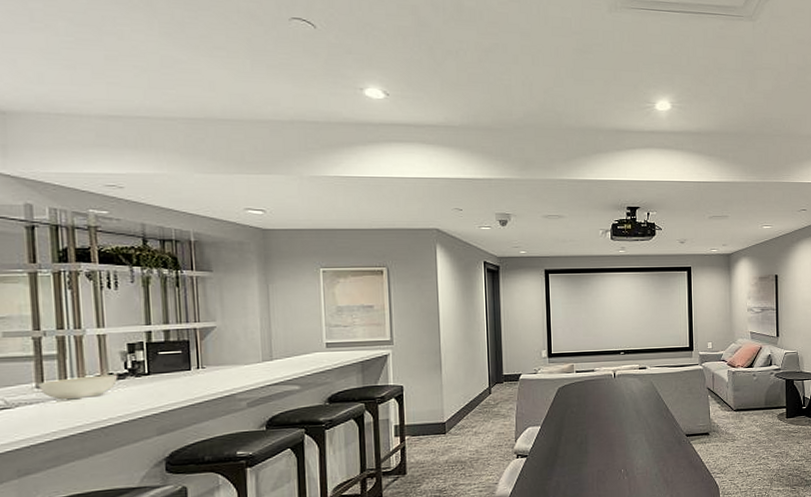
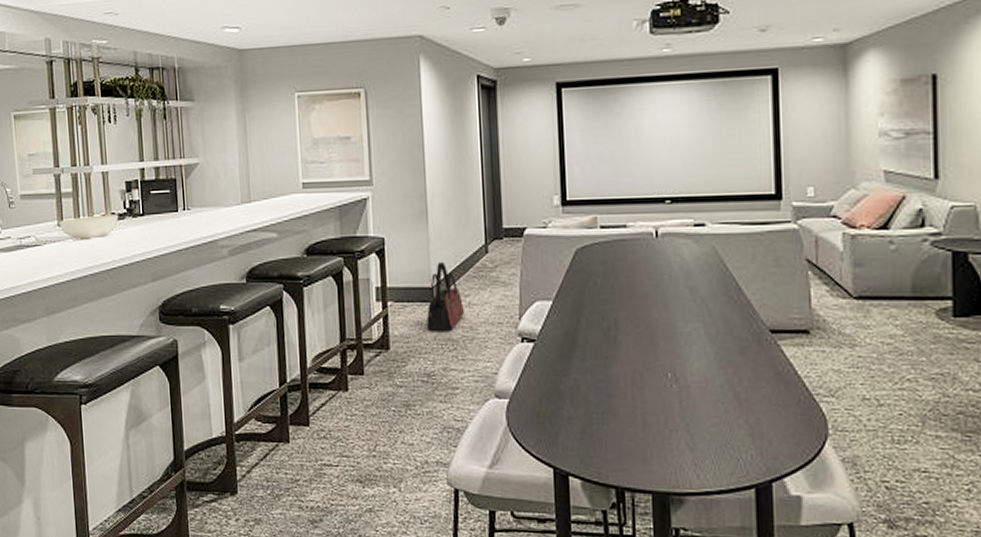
duffel bag: none [439,402,471,456] -> present [427,261,464,331]

